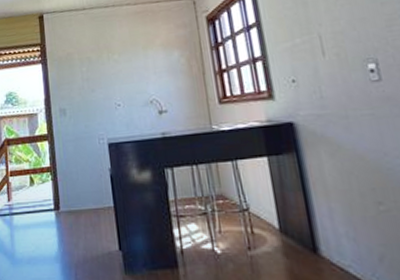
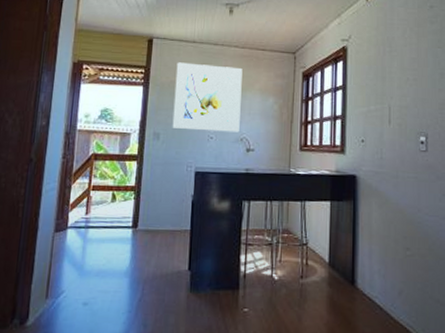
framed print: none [70,25,147,102] -> present [172,62,243,132]

